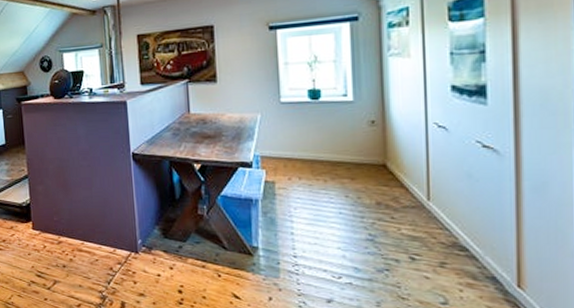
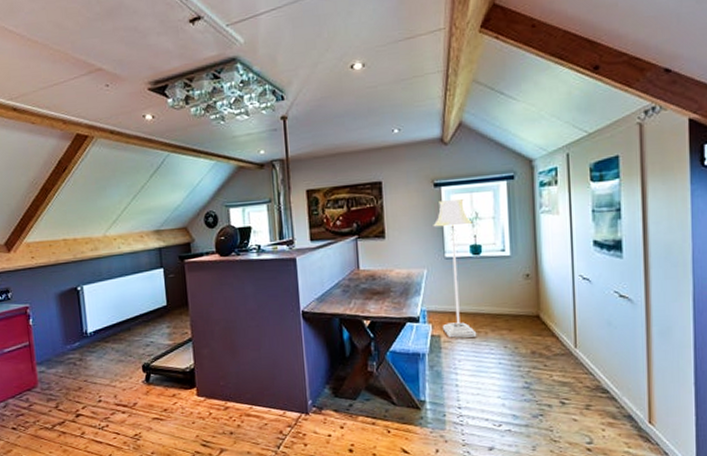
floor lamp: none [268,42,315,185] -> present [433,199,477,338]

